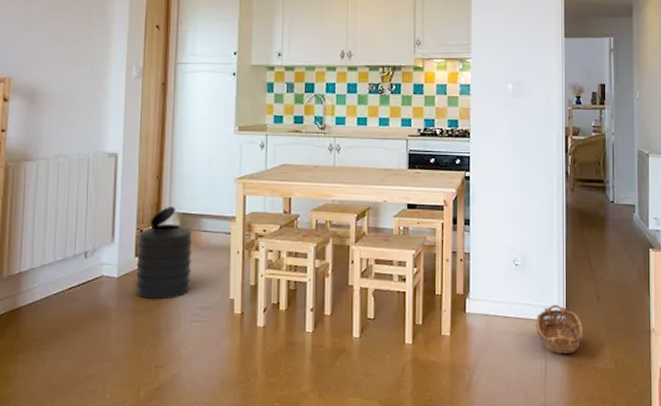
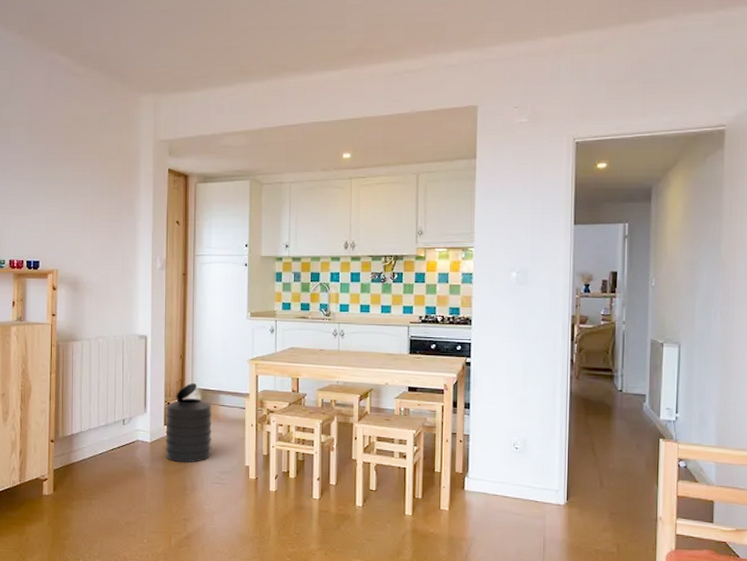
basket: present [536,304,584,354] -> none [535,487,585,535]

